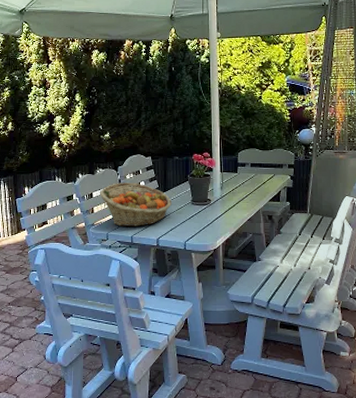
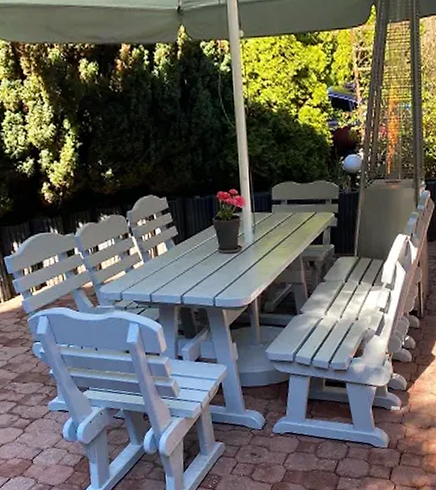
fruit basket: present [99,183,172,226] -> none [106,230,195,284]

